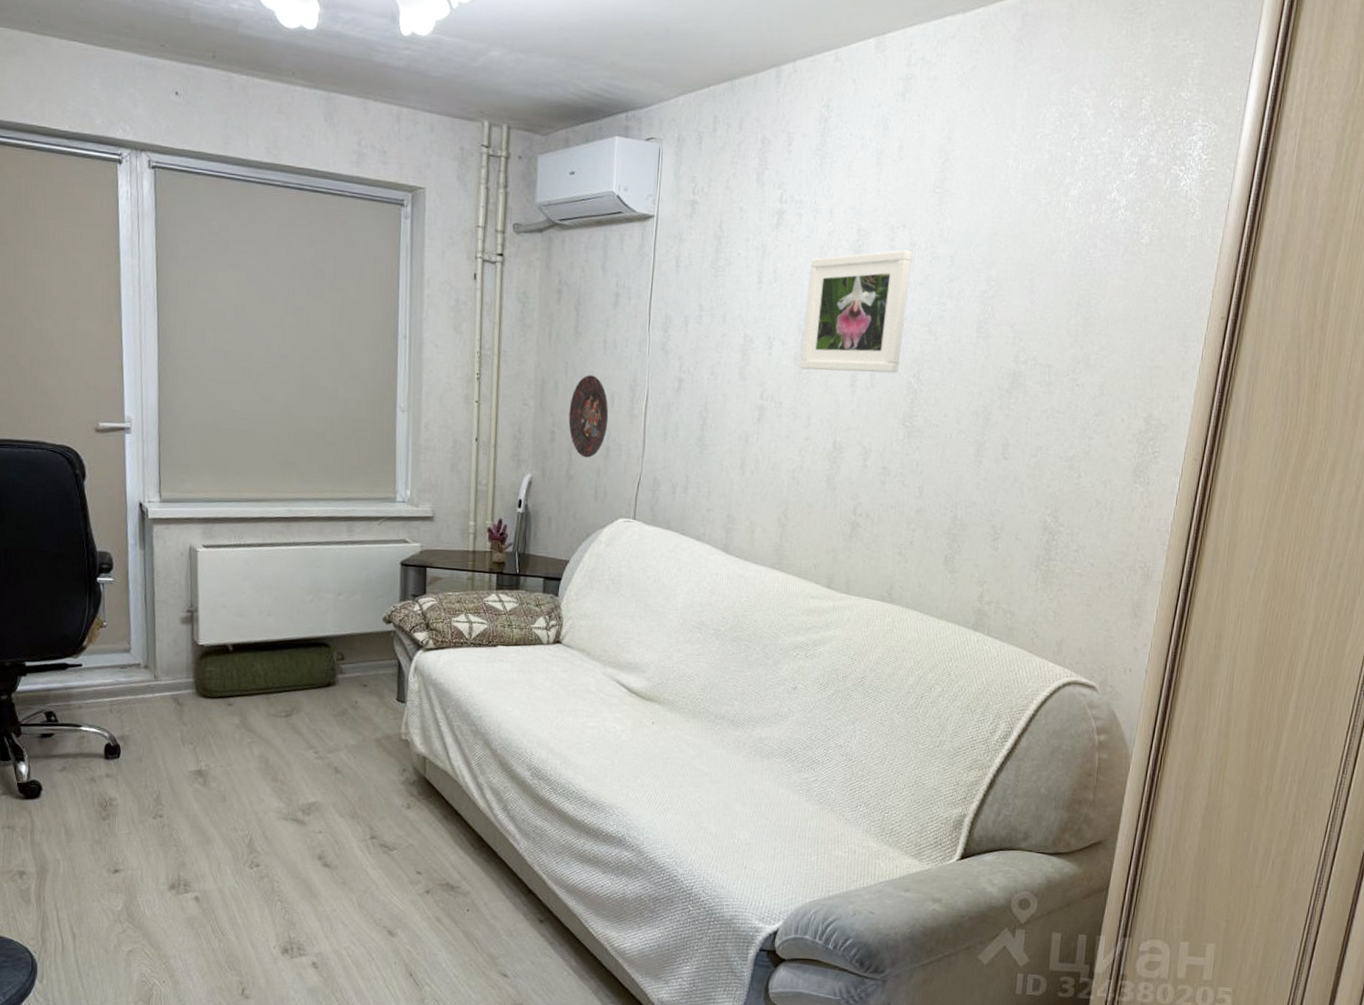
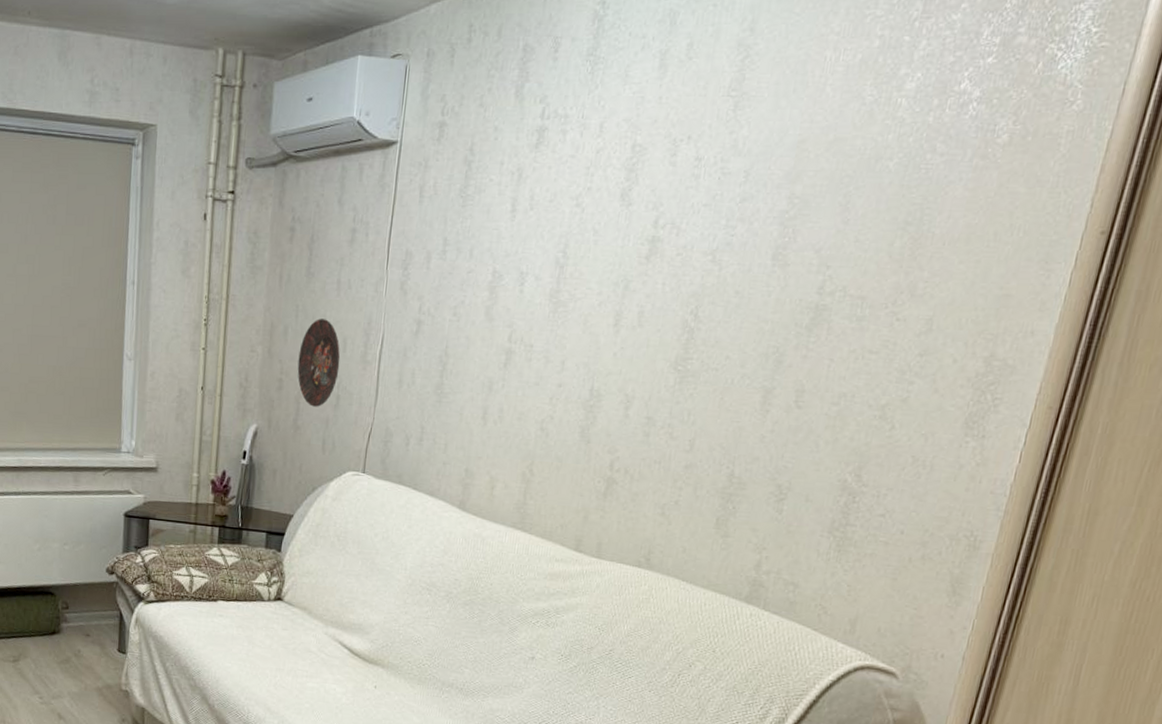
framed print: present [801,249,912,374] -> none [556,166,697,310]

